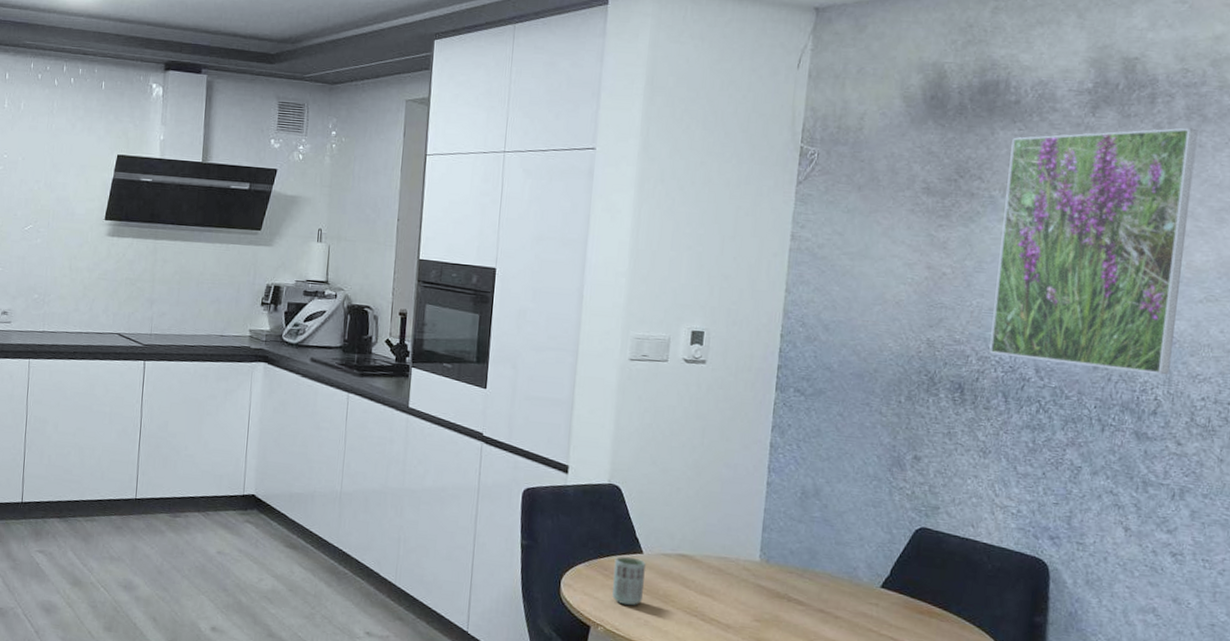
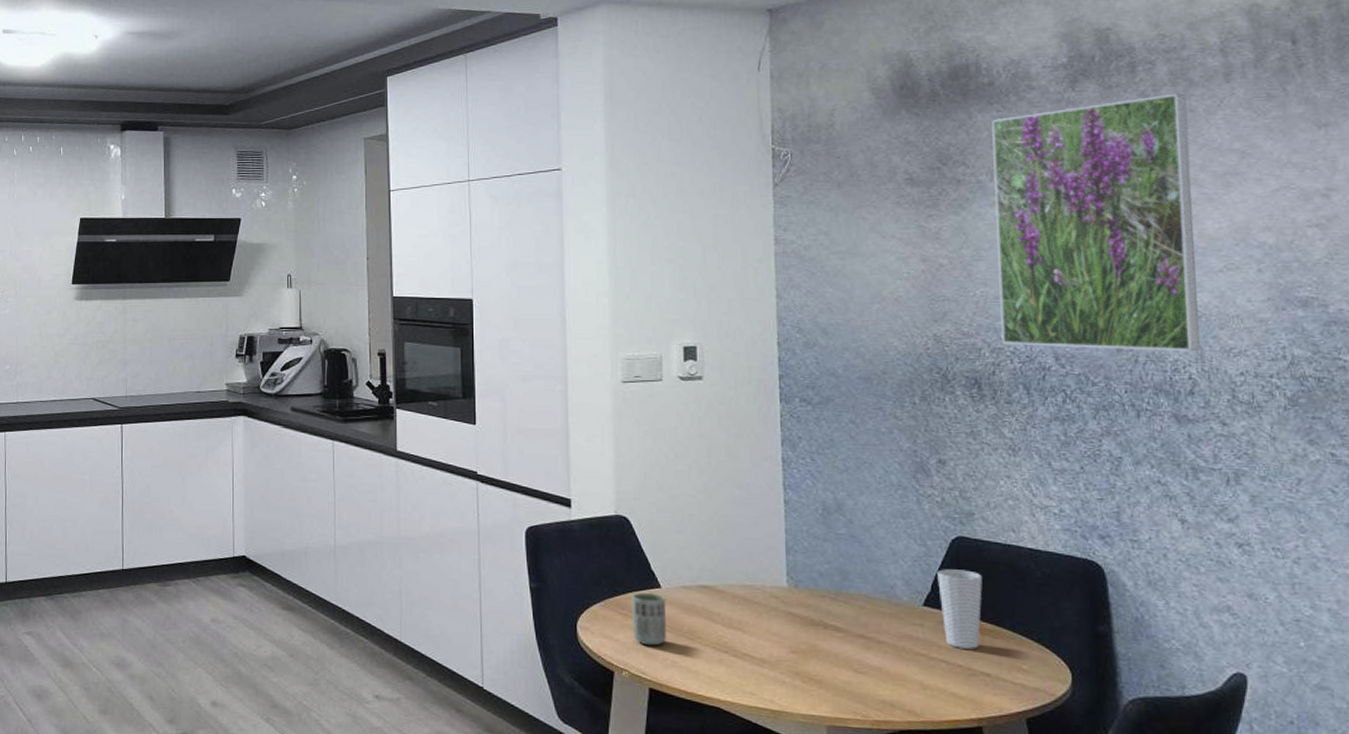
cup: none [896,555,938,630] -> present [937,569,983,649]

